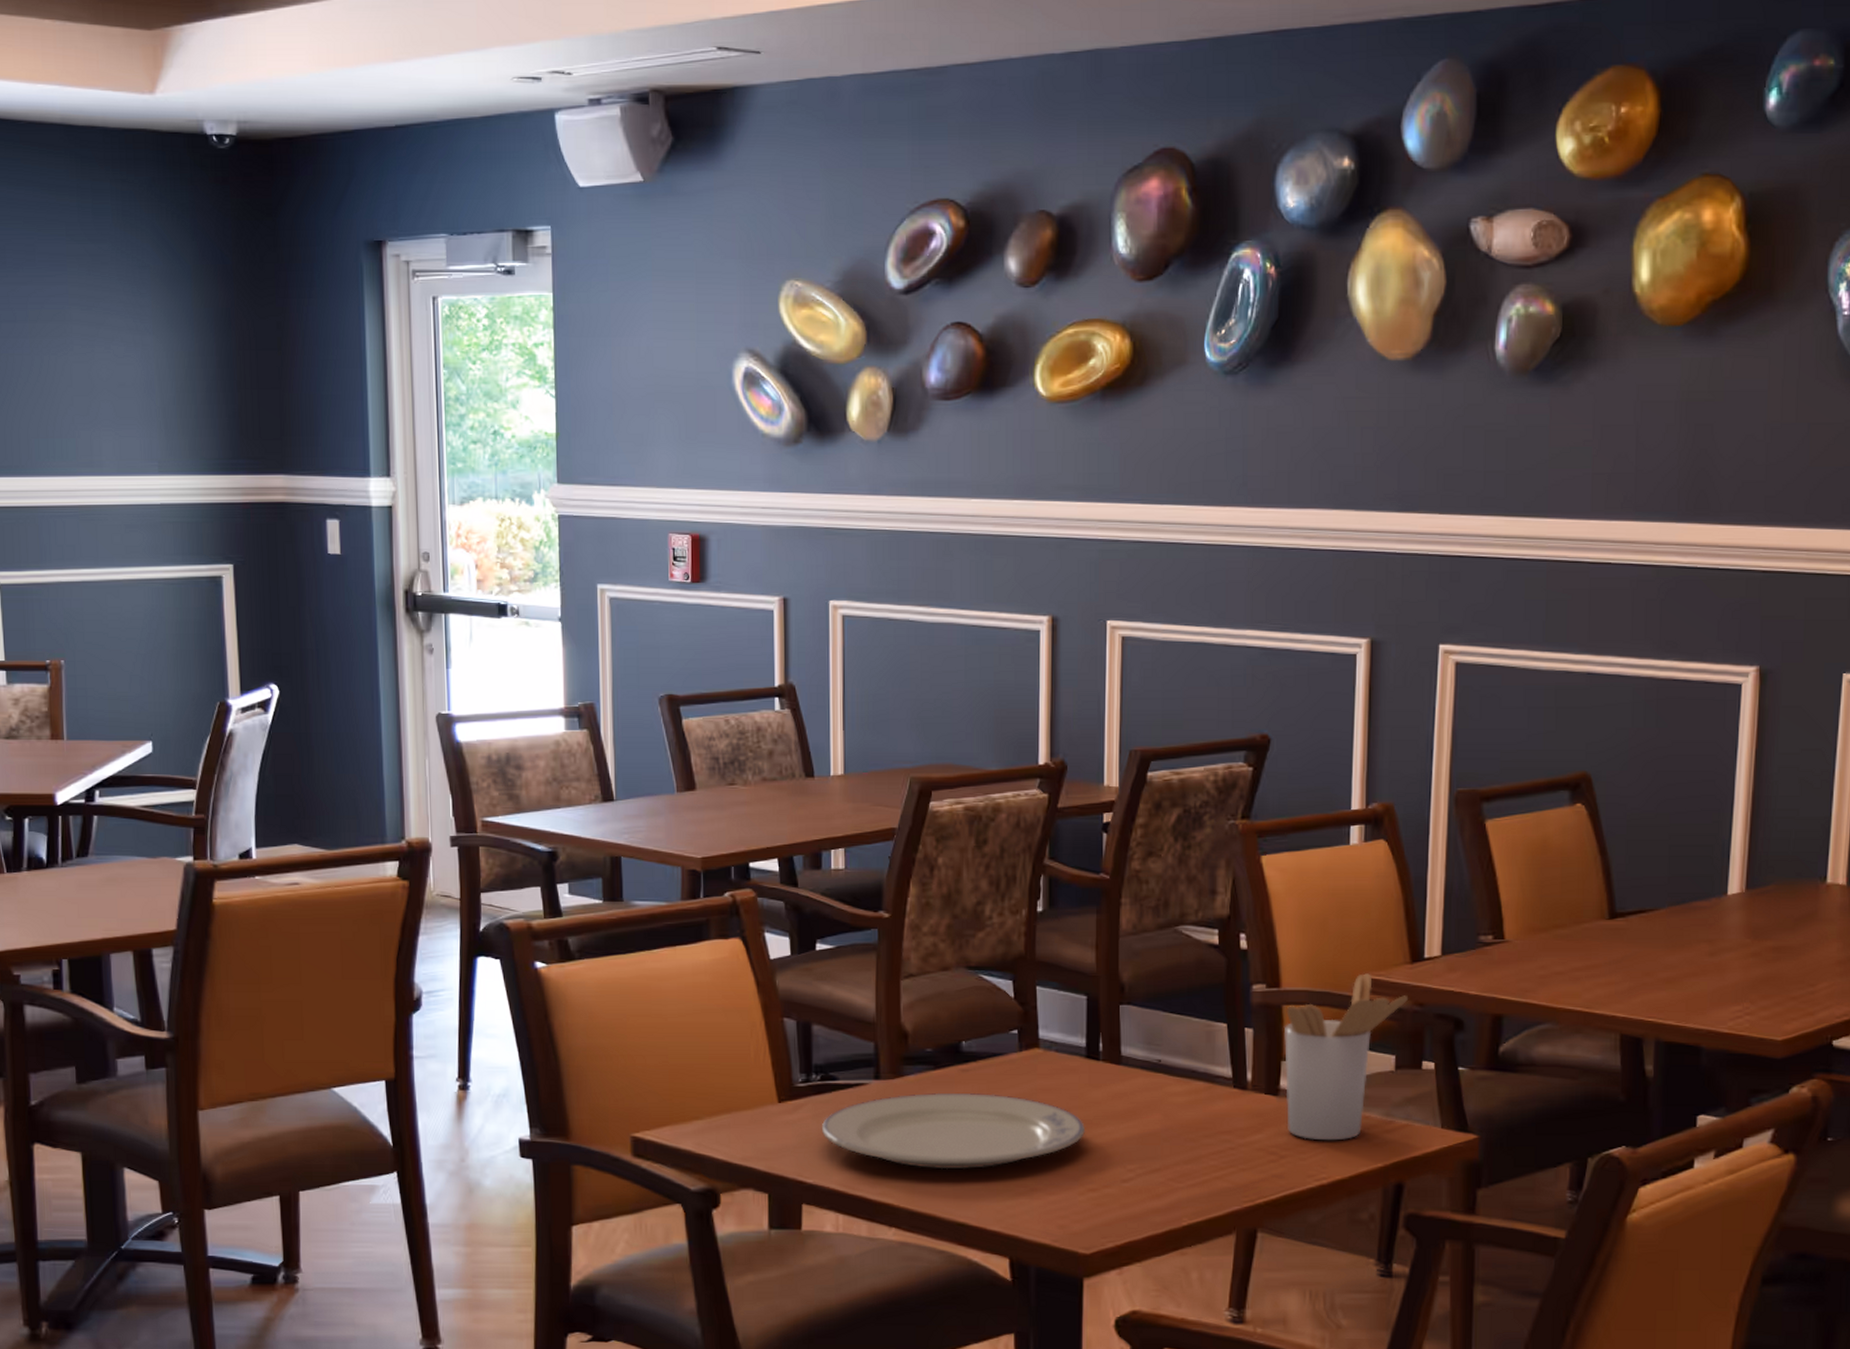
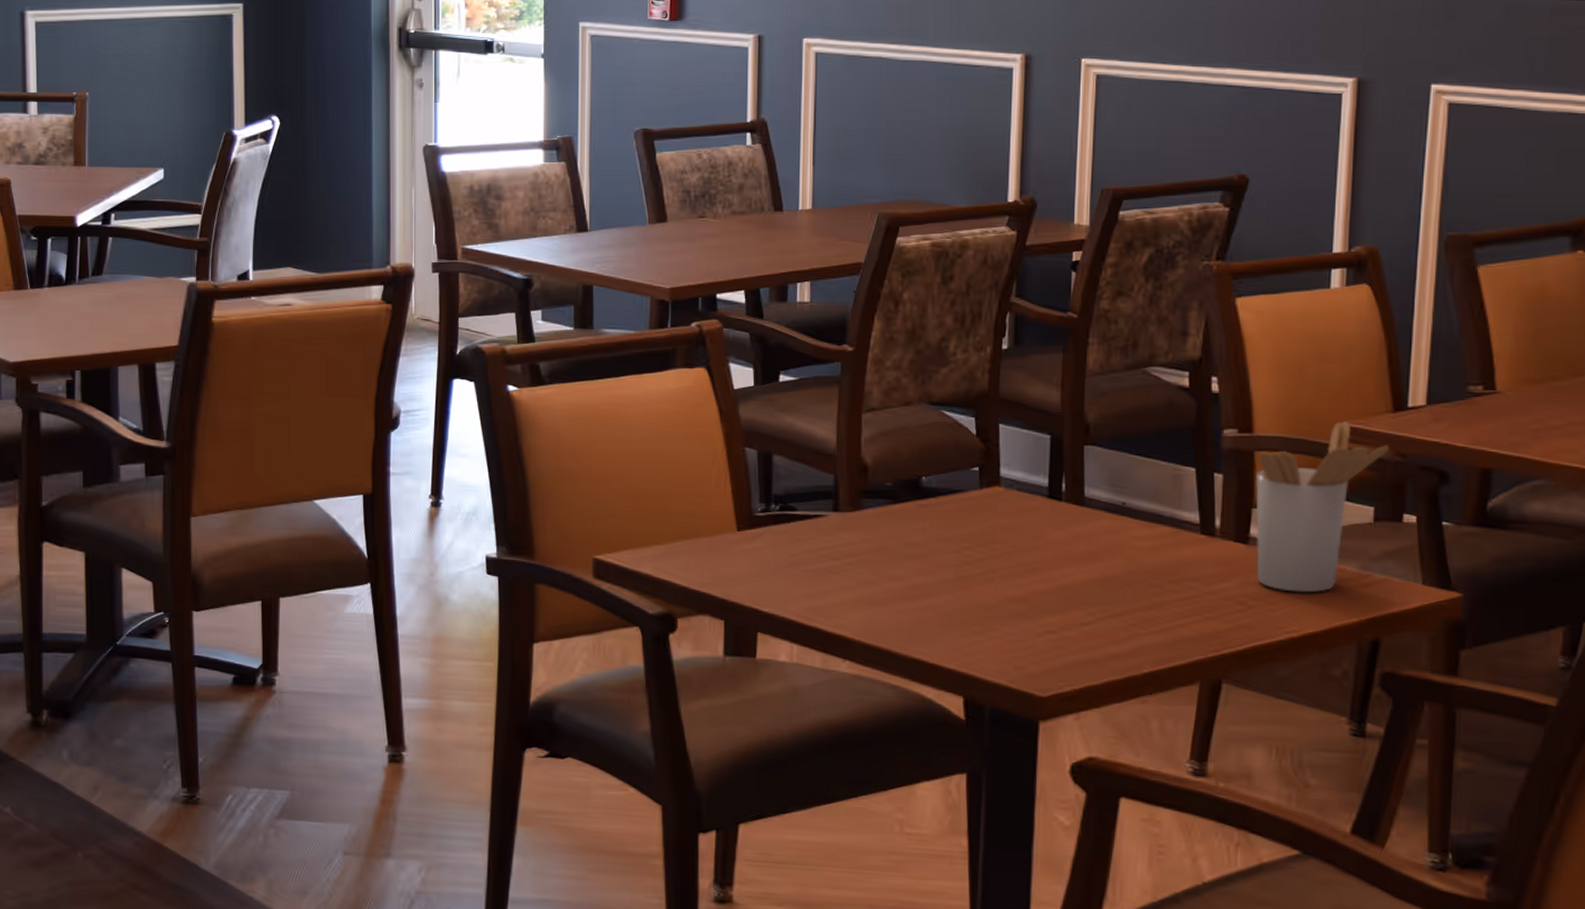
plate: present [821,1092,1086,1170] -> none [778,527,1046,606]

